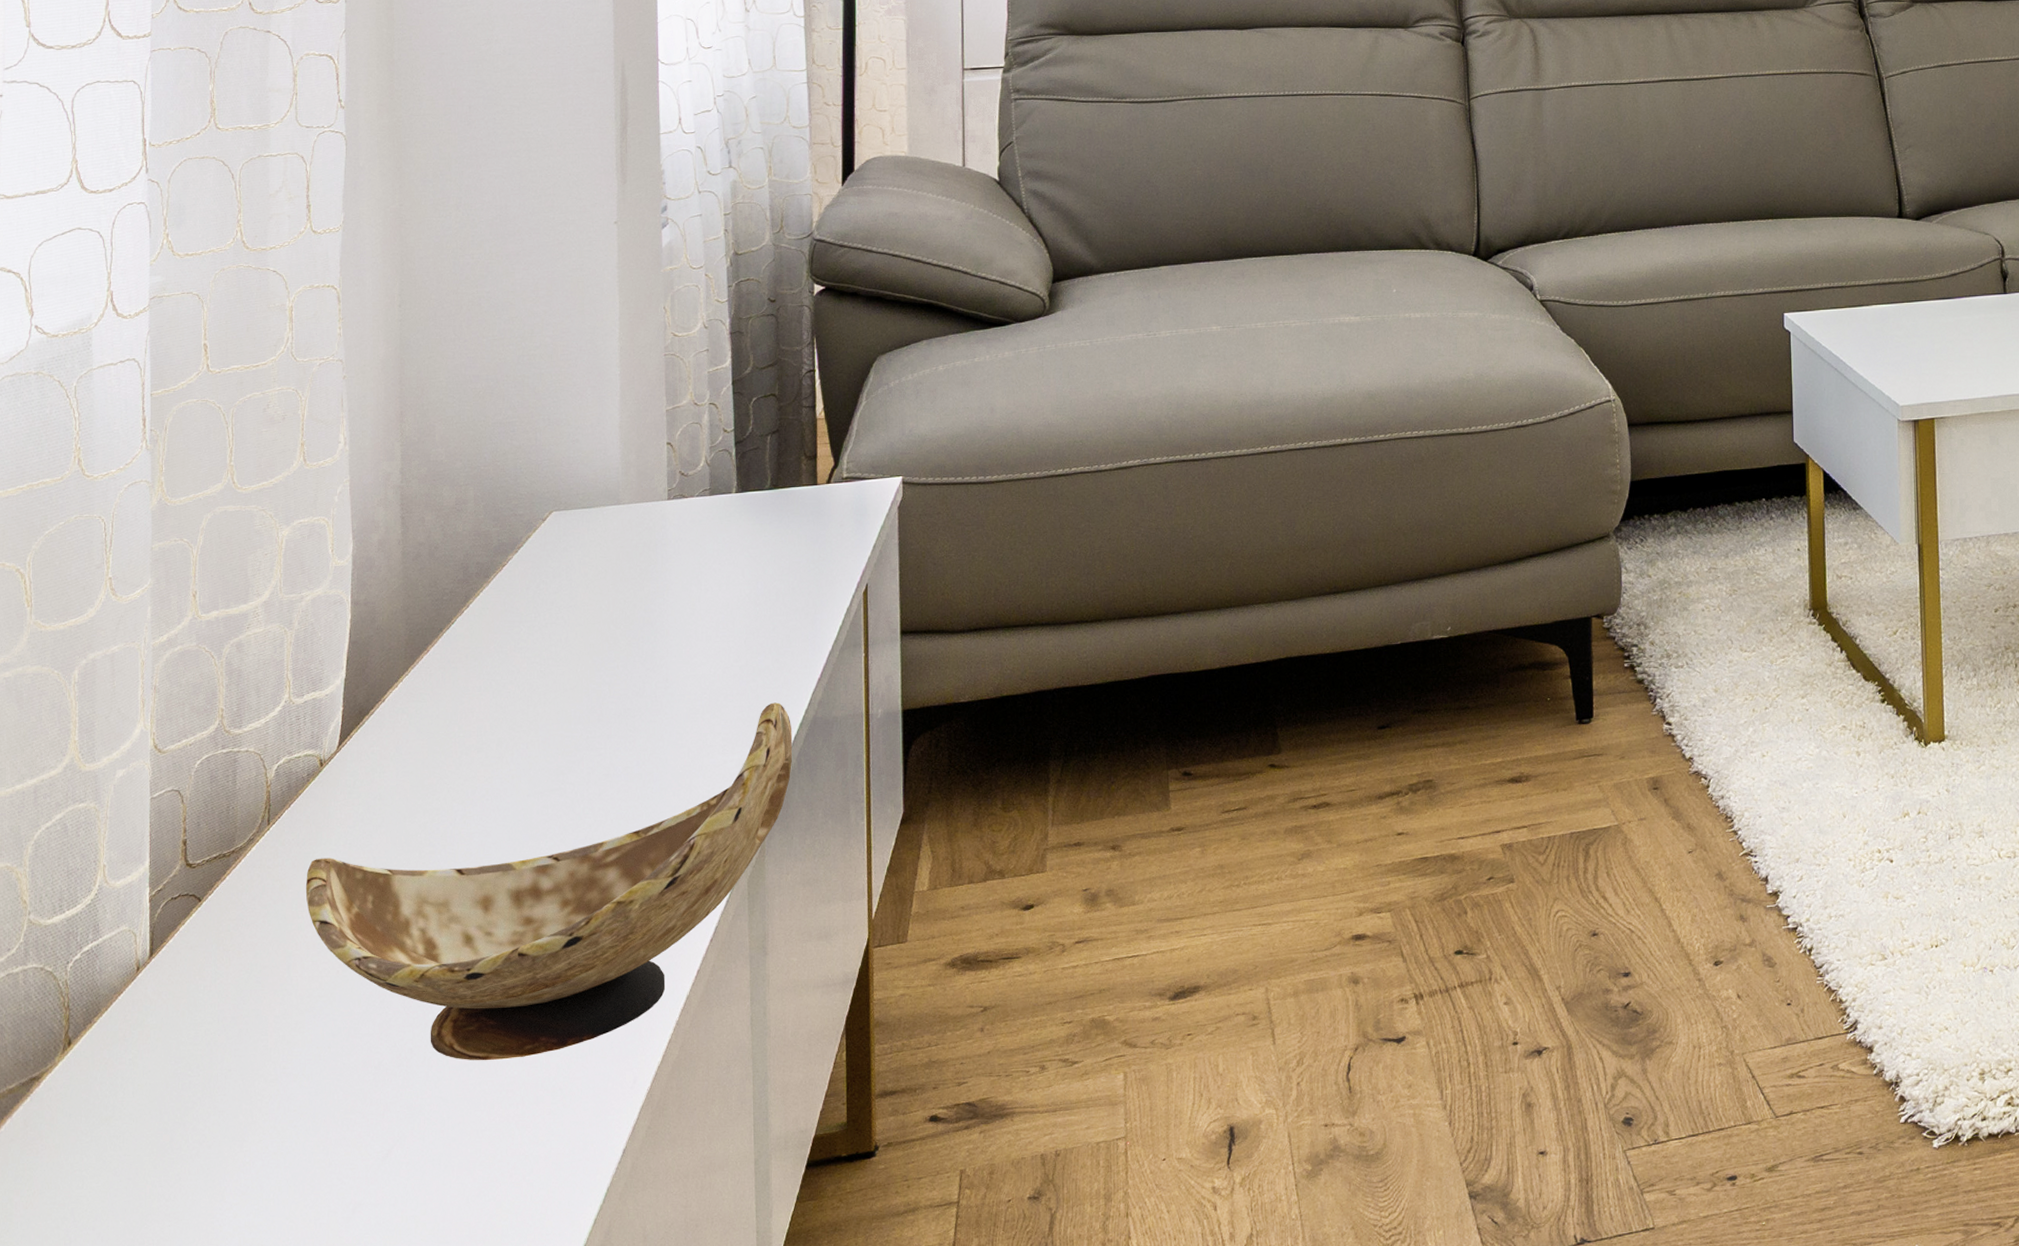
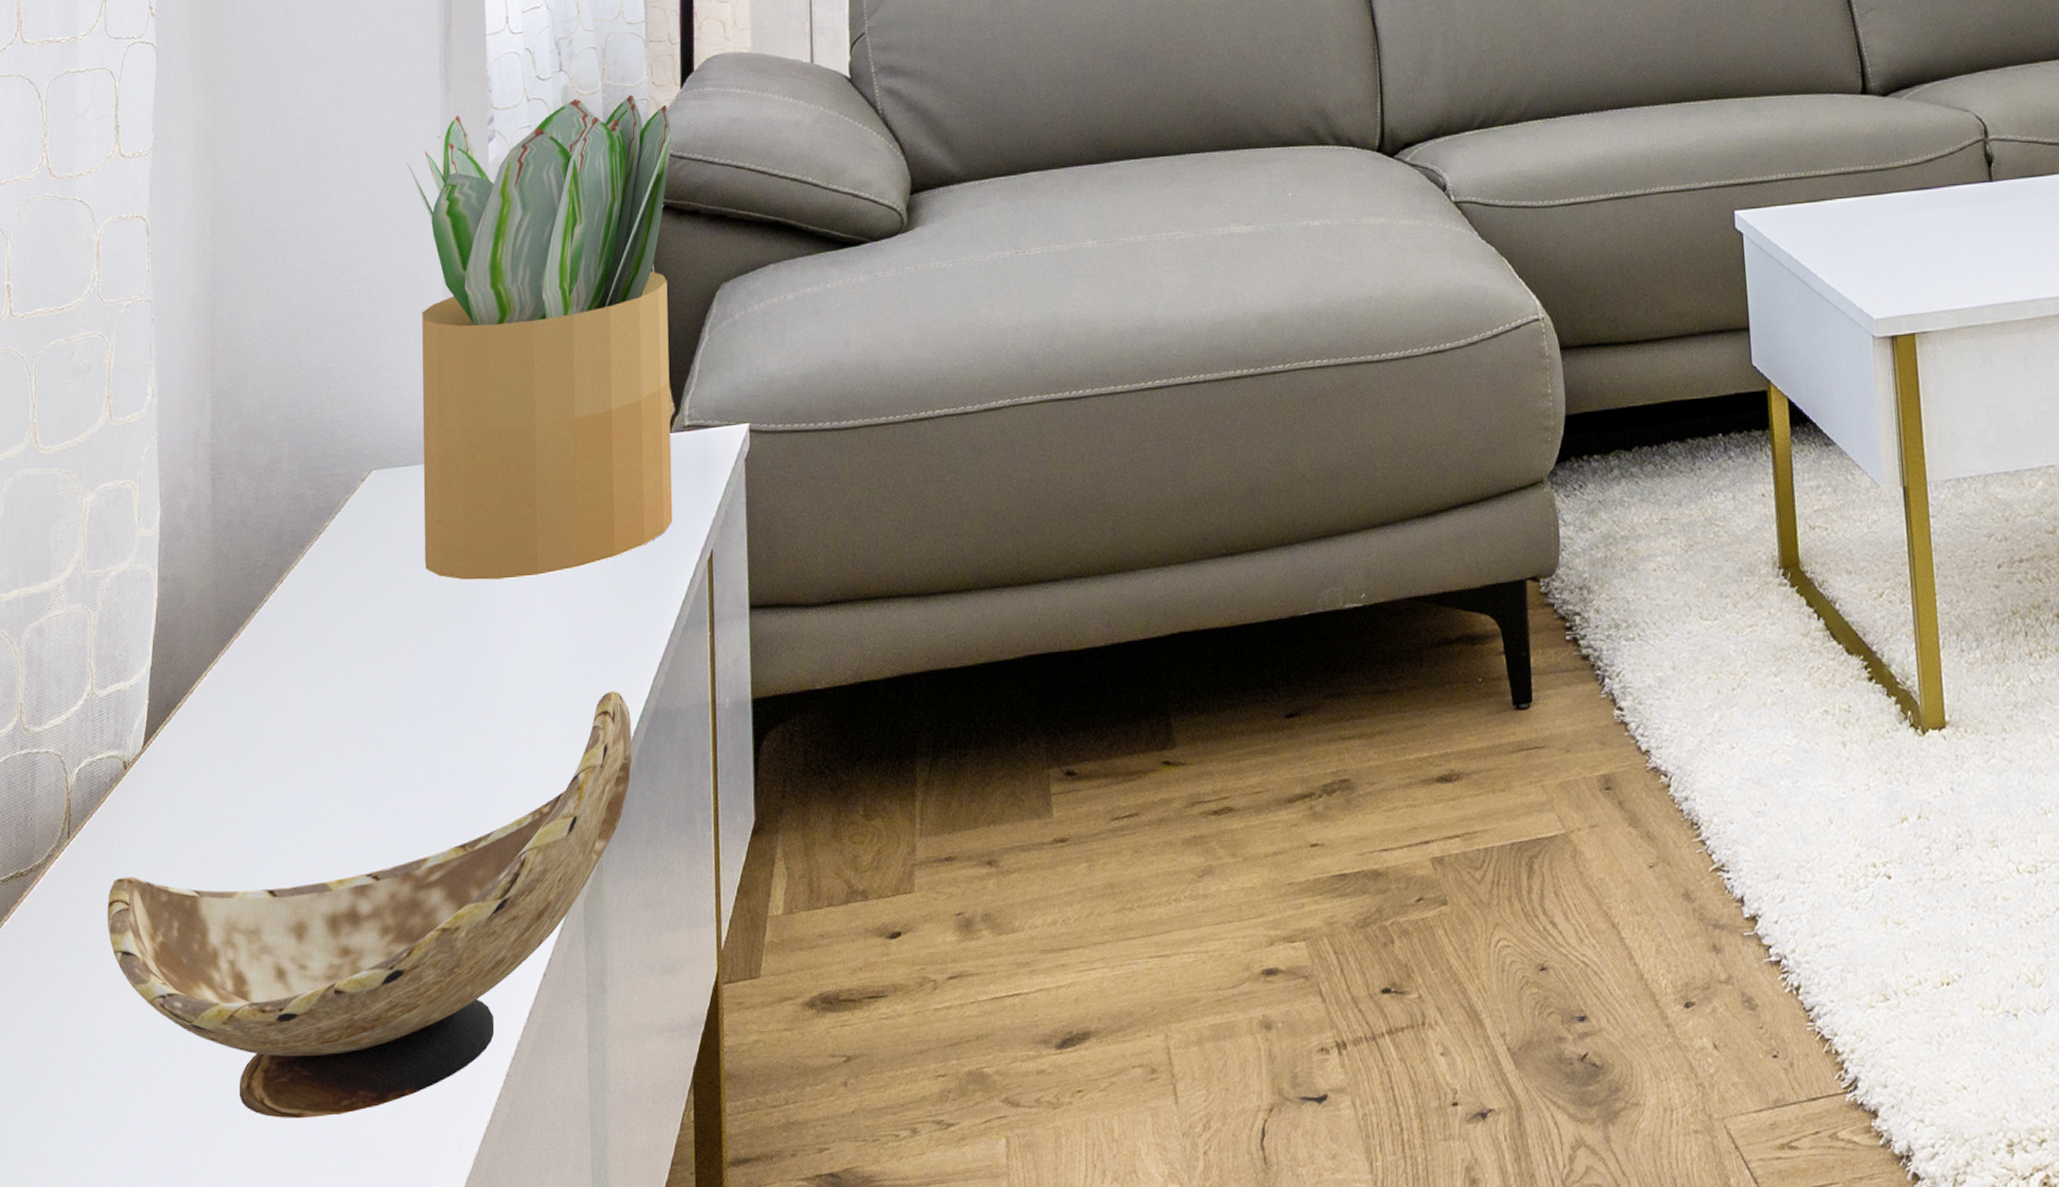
potted plant: none [584,190,834,607] -> present [406,94,673,581]

